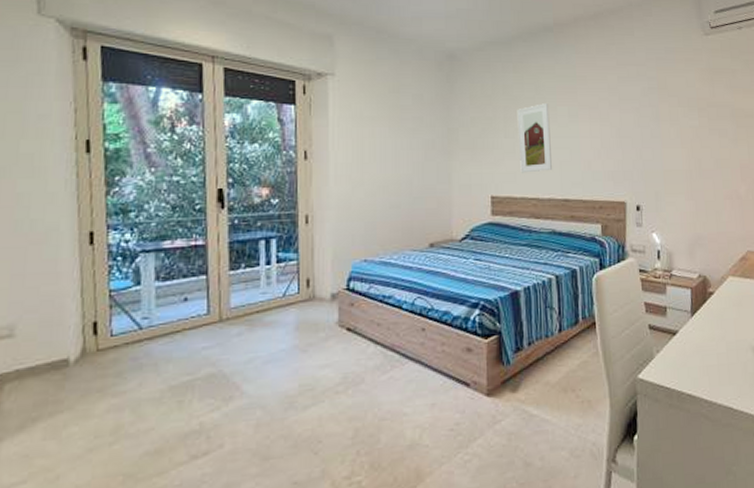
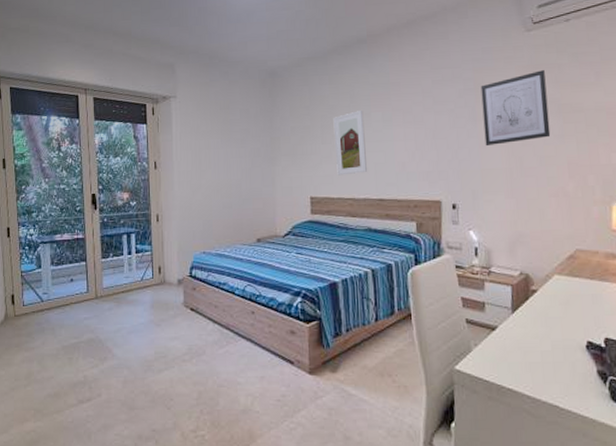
wall art: none [663,74,726,147] -> present [480,70,551,147]

